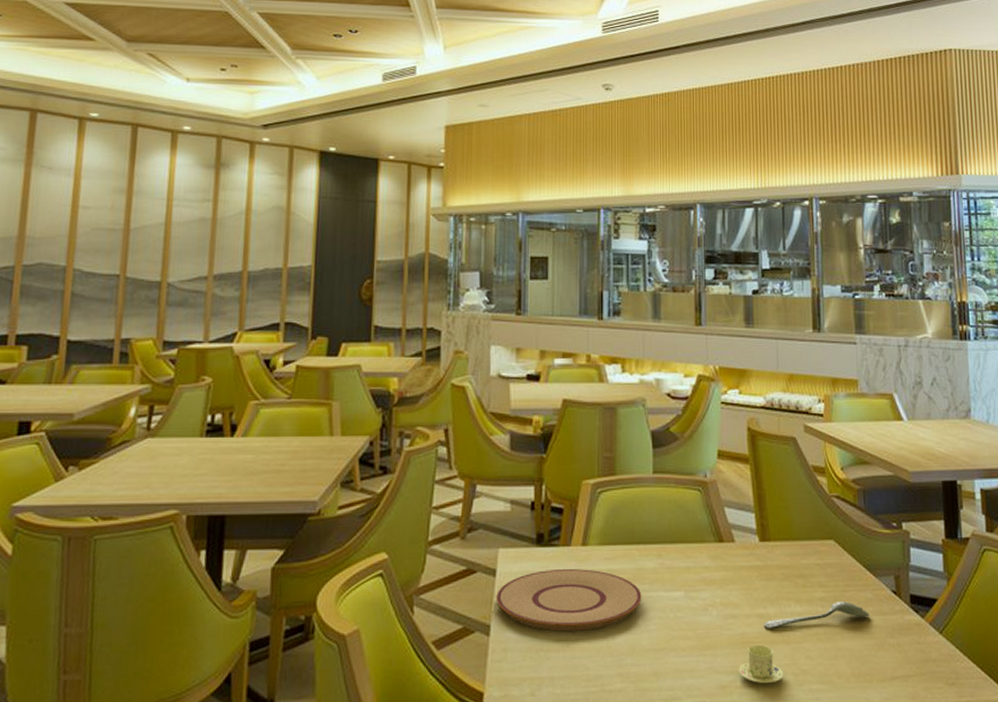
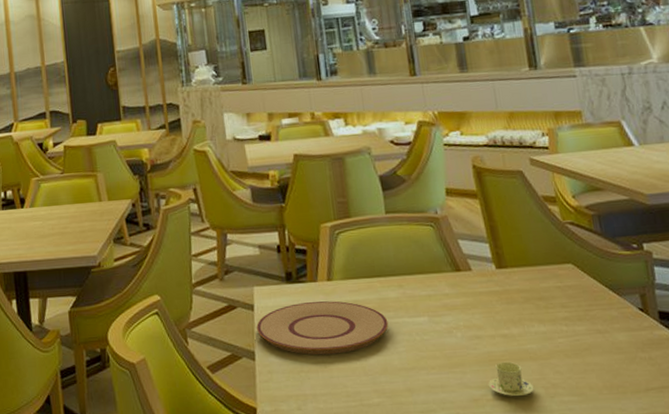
spoon: present [764,601,869,629] -> none [509,320,617,348]

